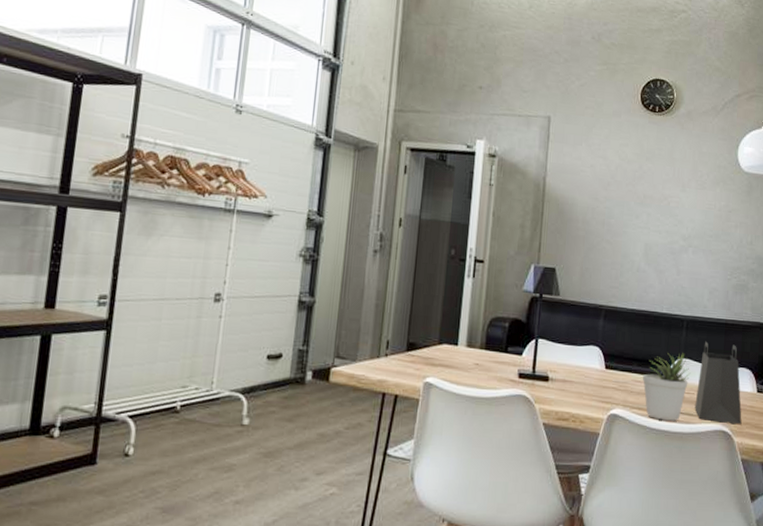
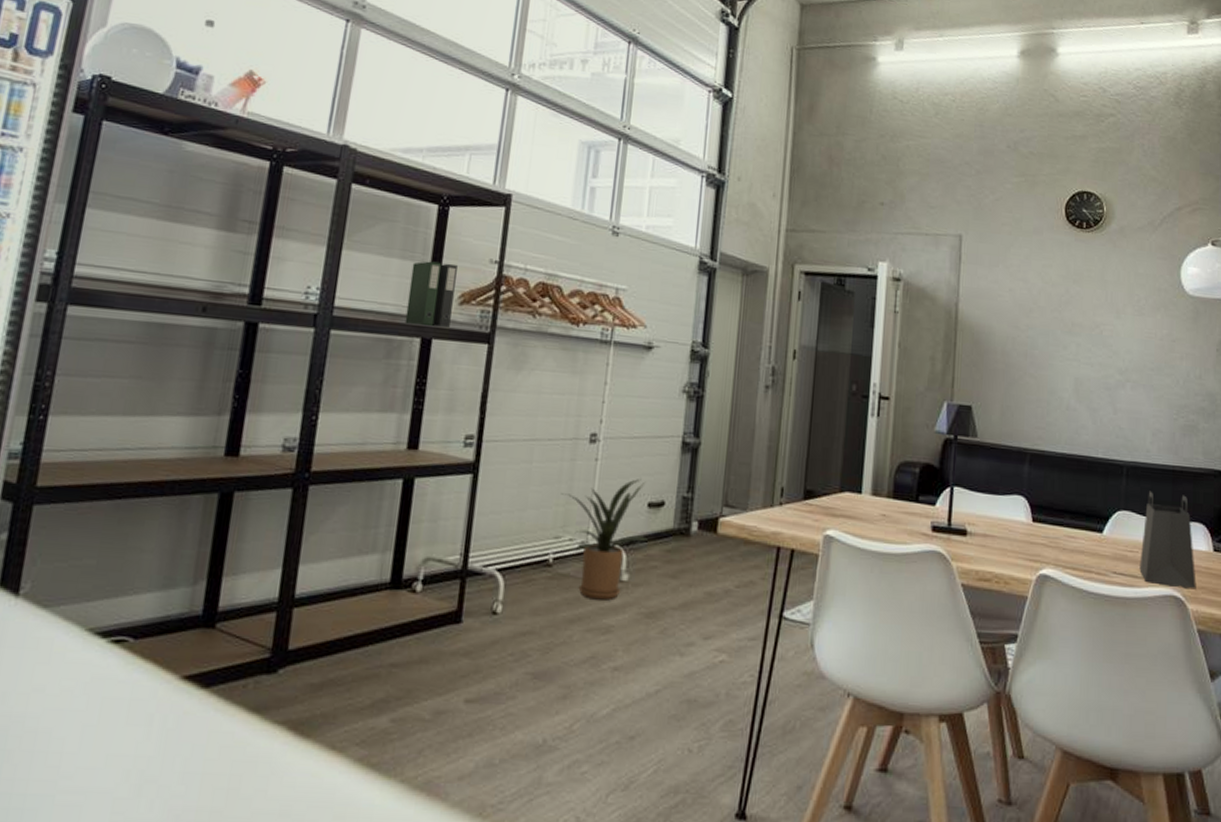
binder: none [41,135,91,198] -> present [404,261,457,328]
house plant: none [187,334,267,442] -> present [560,479,648,600]
potted plant: present [642,353,691,421] -> none [1076,504,1134,584]

